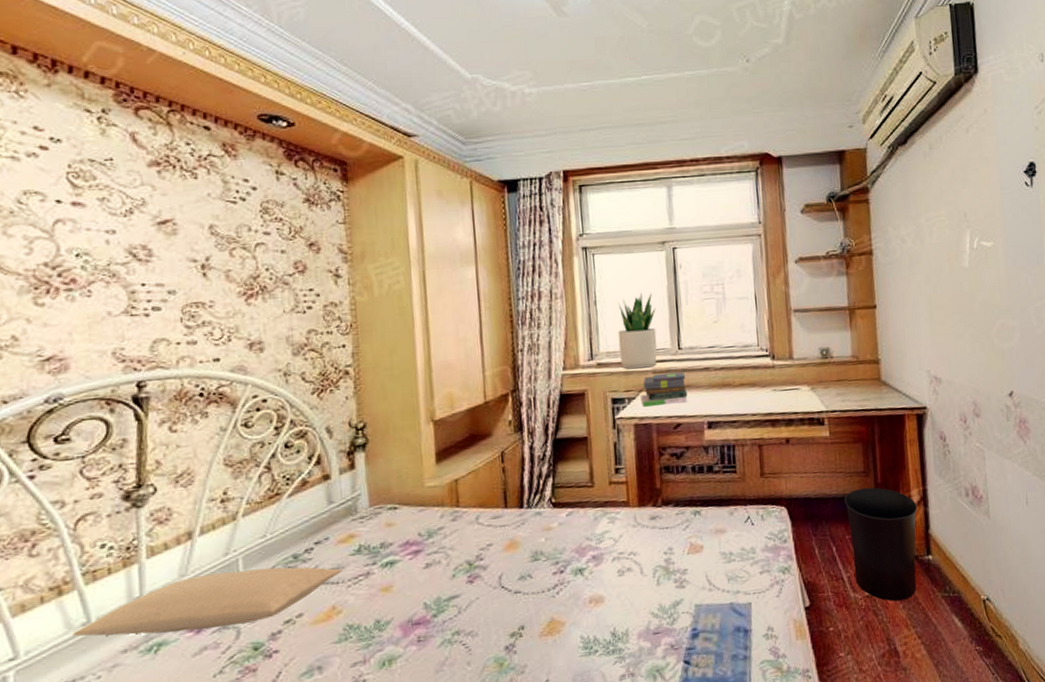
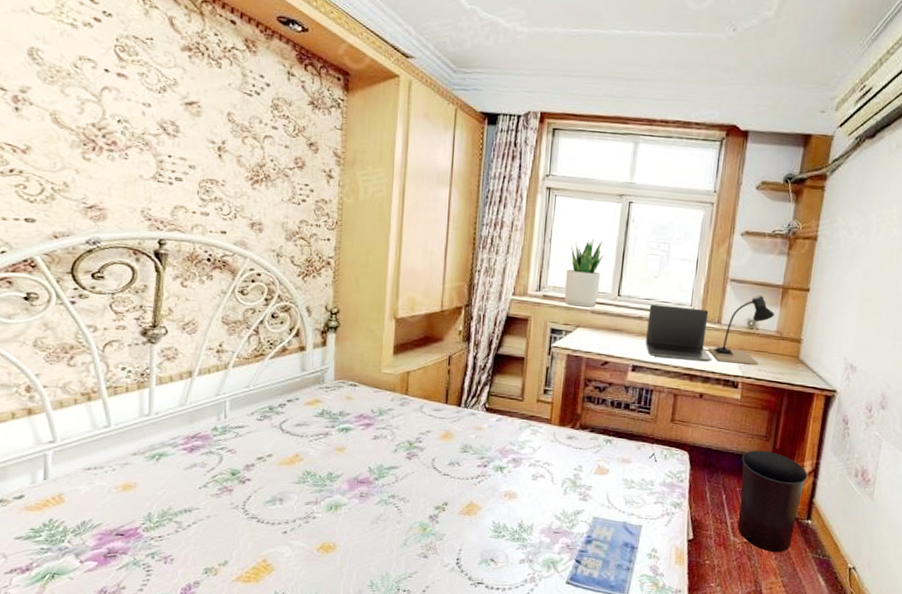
pillow: present [73,567,342,637] -> none [97,407,307,453]
books: present [641,371,688,408] -> none [576,314,620,344]
laptop computer: none [714,347,793,408] -> present [645,304,713,362]
desk lamp: none [785,321,846,400] -> present [708,295,774,365]

